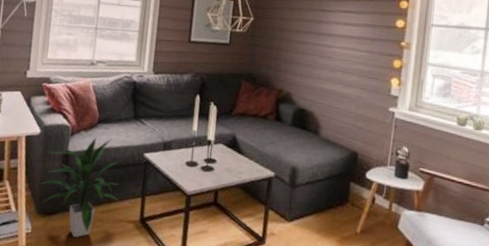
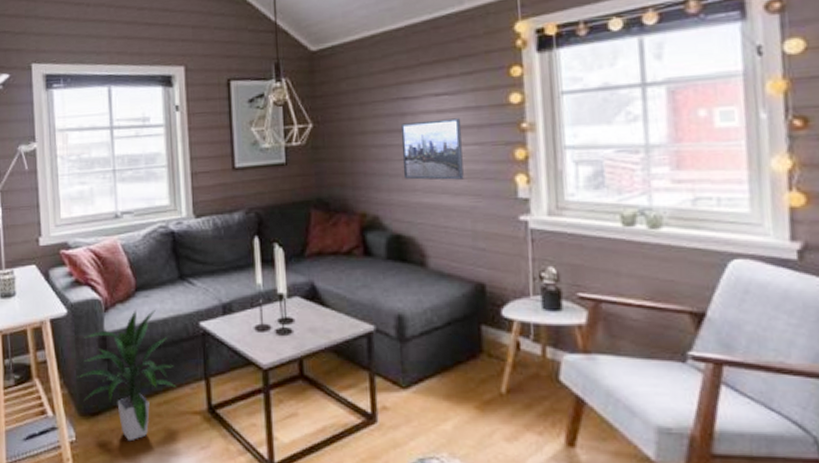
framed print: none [313,28,360,76] -> present [401,118,464,180]

